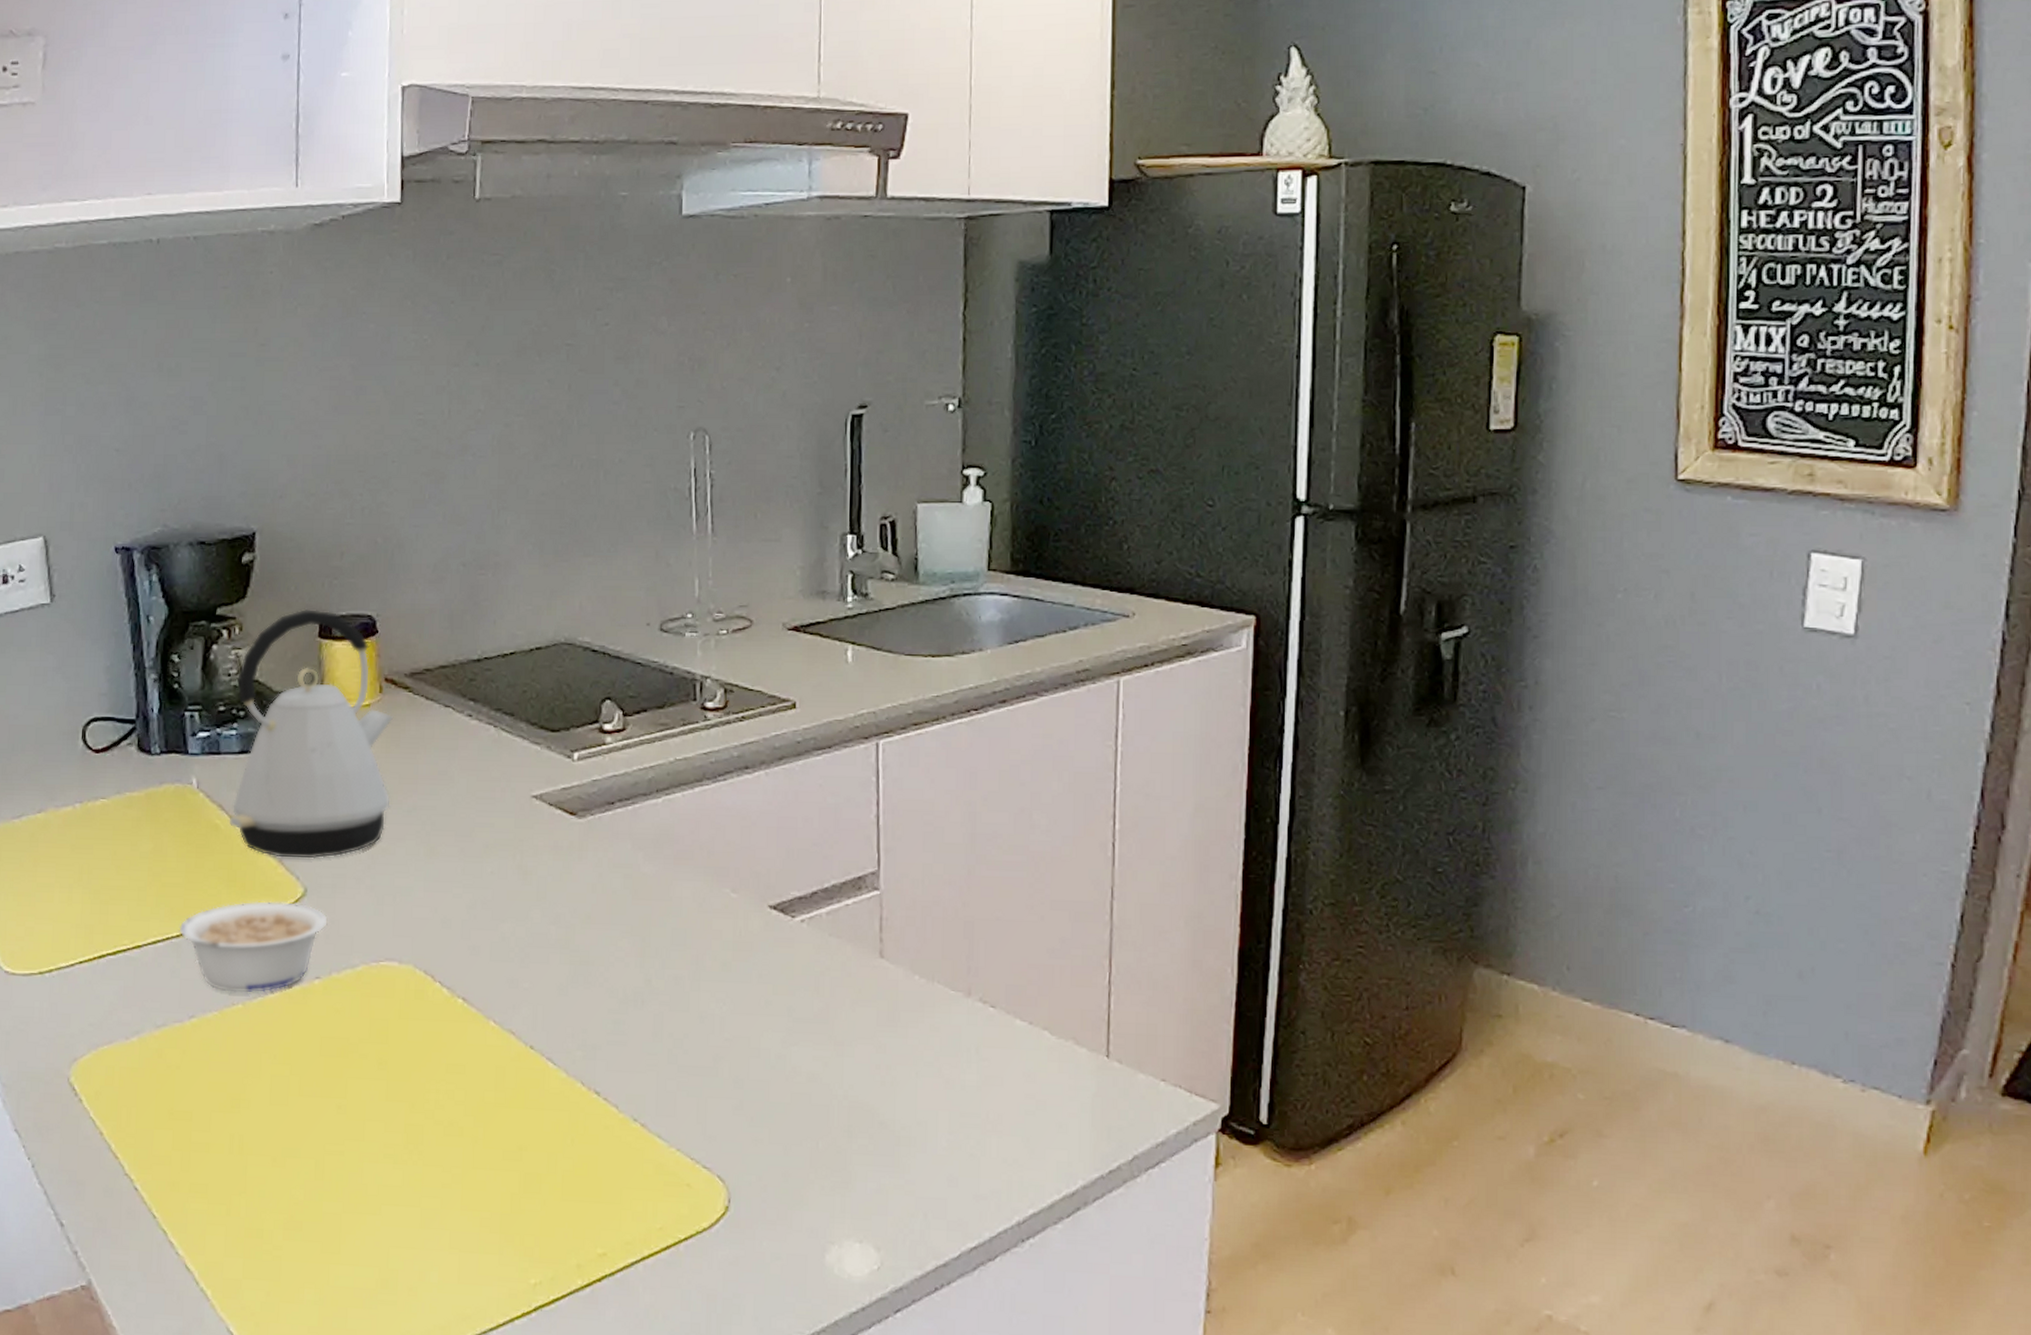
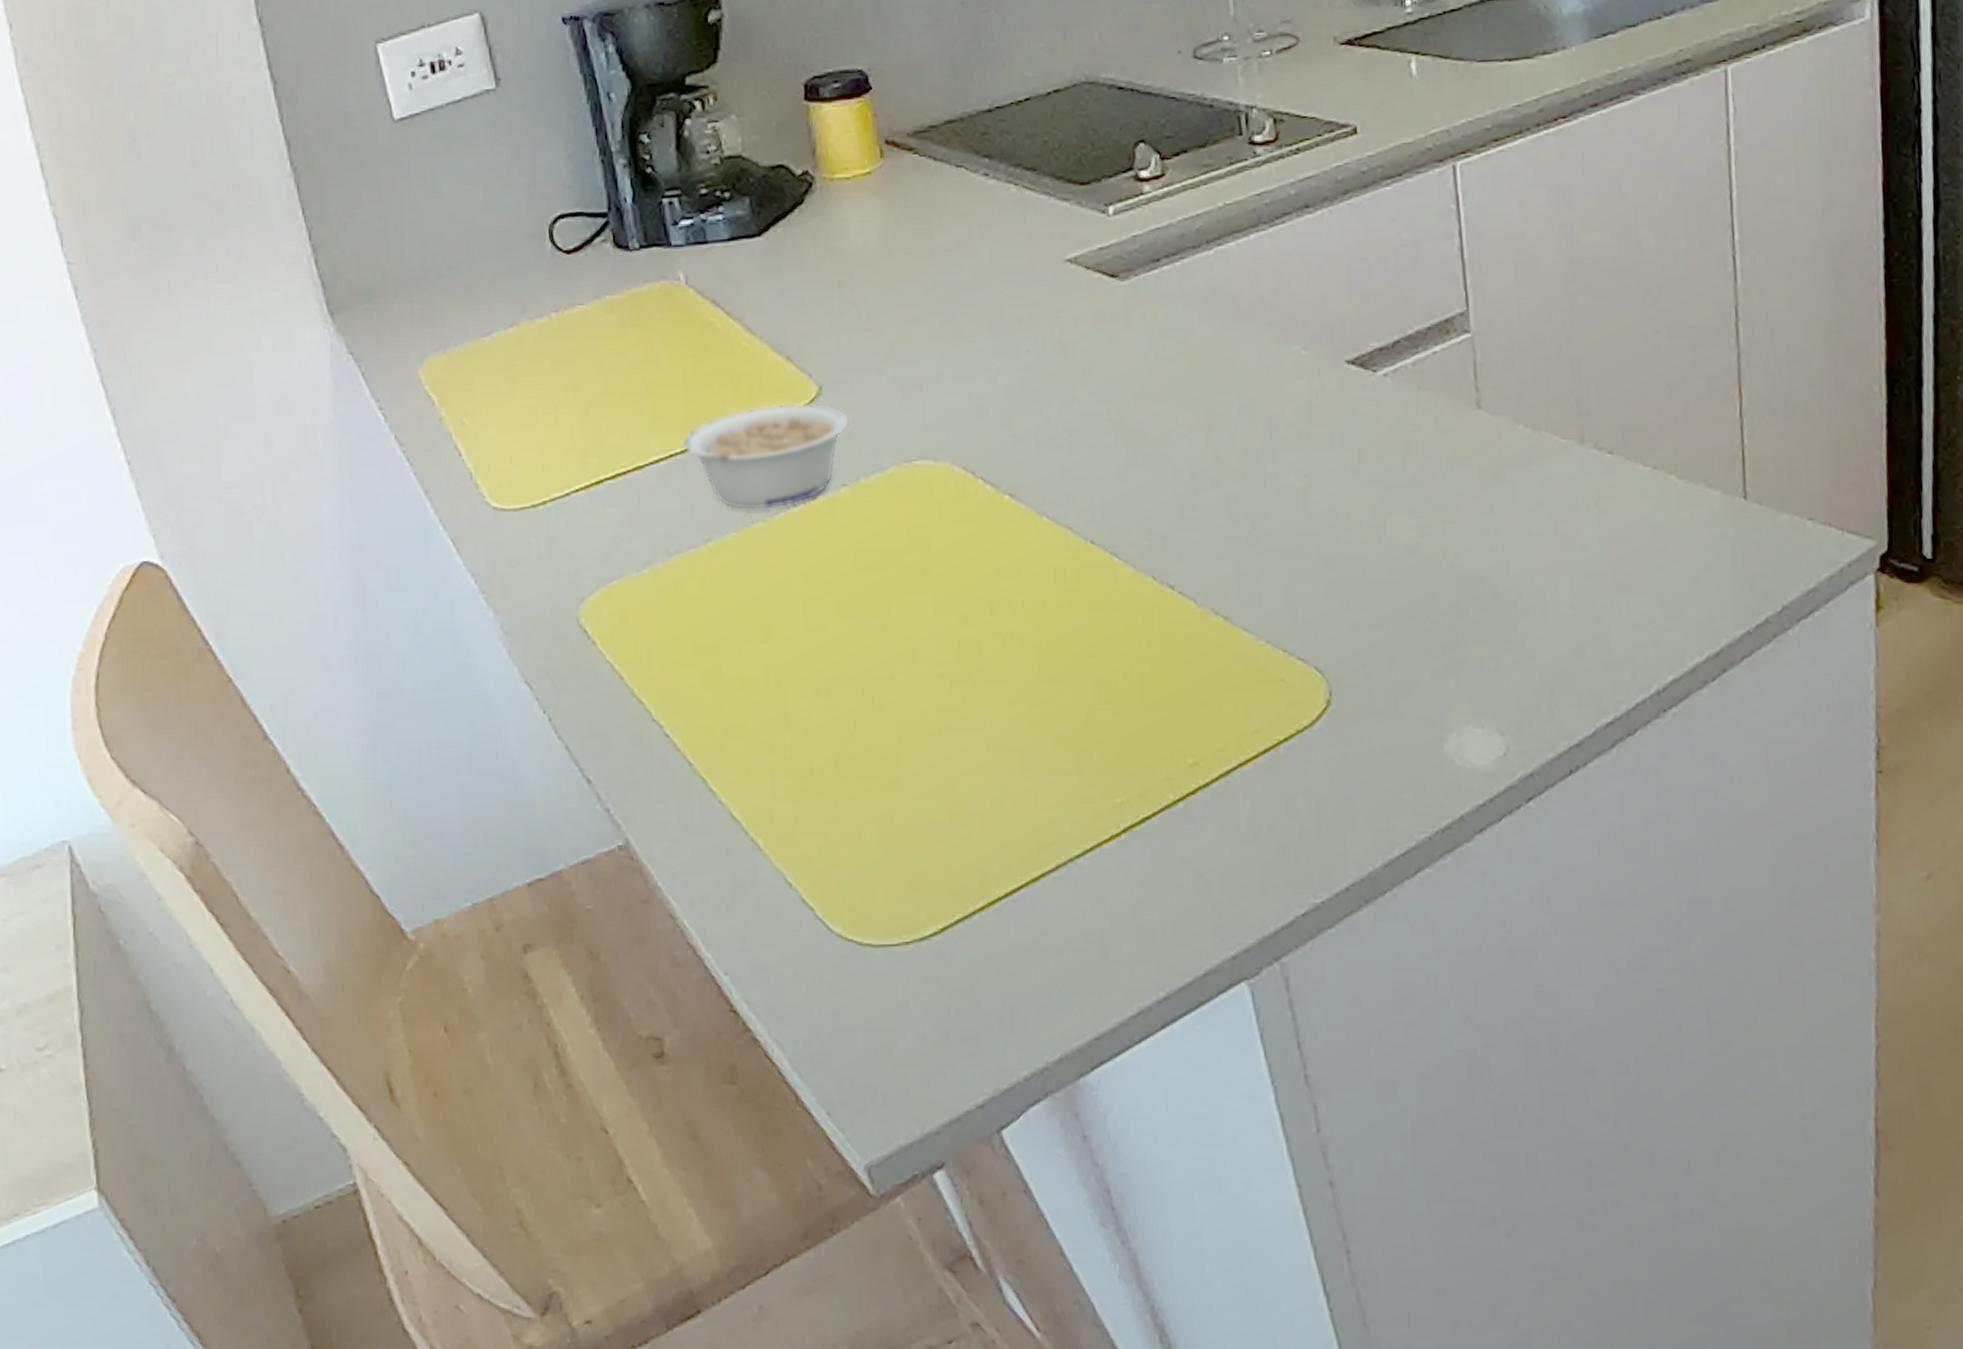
kettle: present [229,609,394,859] -> none [716,69,906,354]

